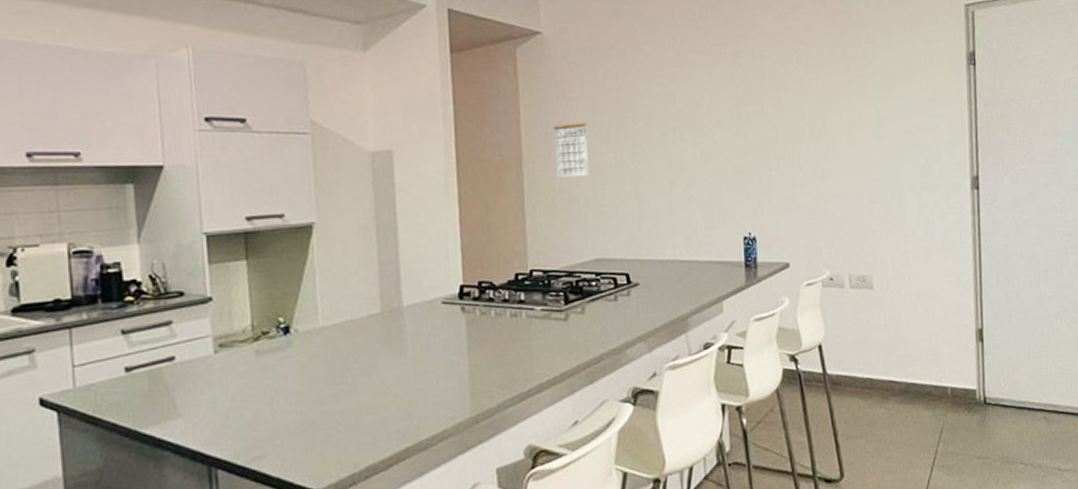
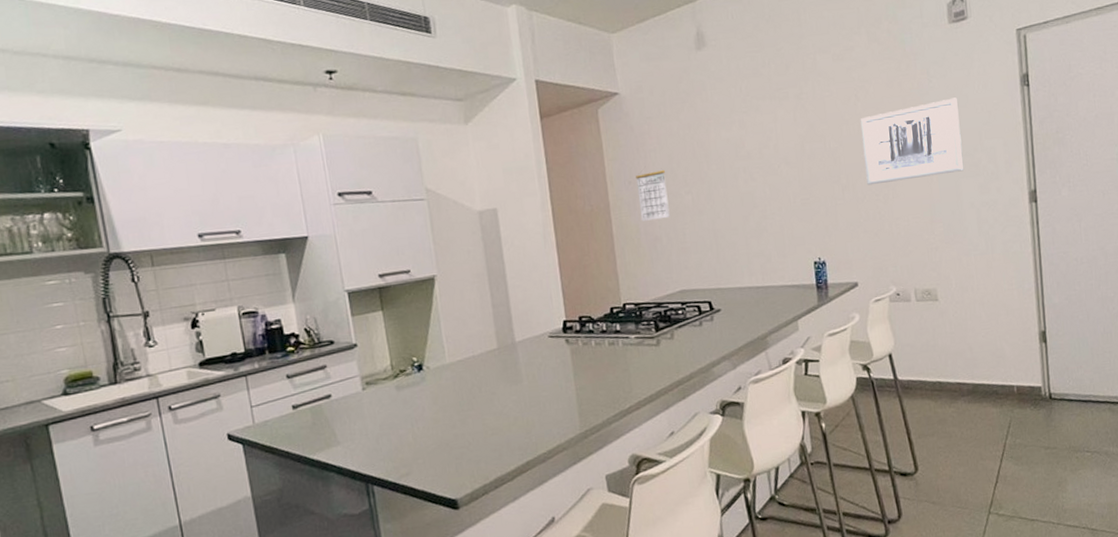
wall art: none [800,70,906,158] -> present [860,97,964,186]

